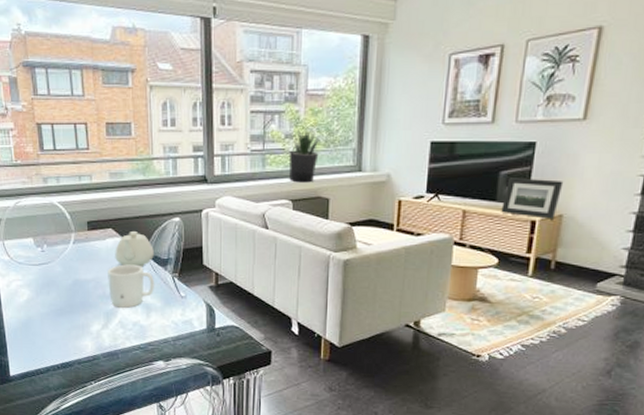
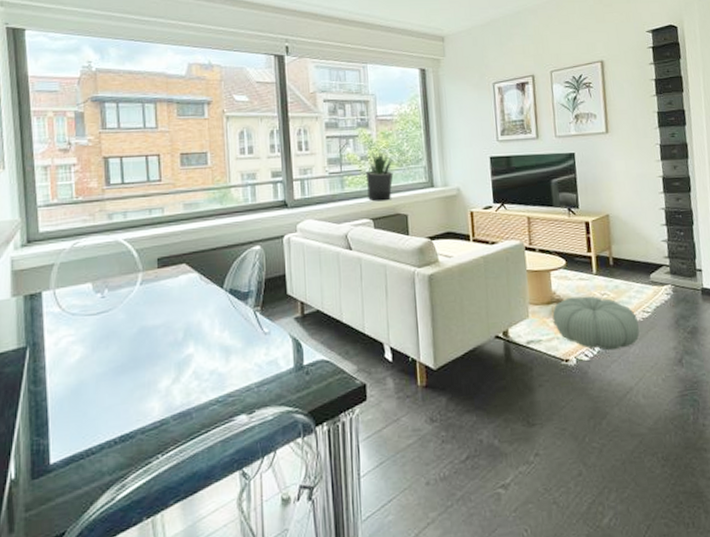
mug: present [108,264,155,308] -> none [180,302,235,355]
teapot: present [115,232,155,267] -> none [189,265,234,306]
pouf: none [471,296,569,353] -> present [552,296,640,351]
picture frame: present [501,178,564,219] -> none [558,184,604,220]

